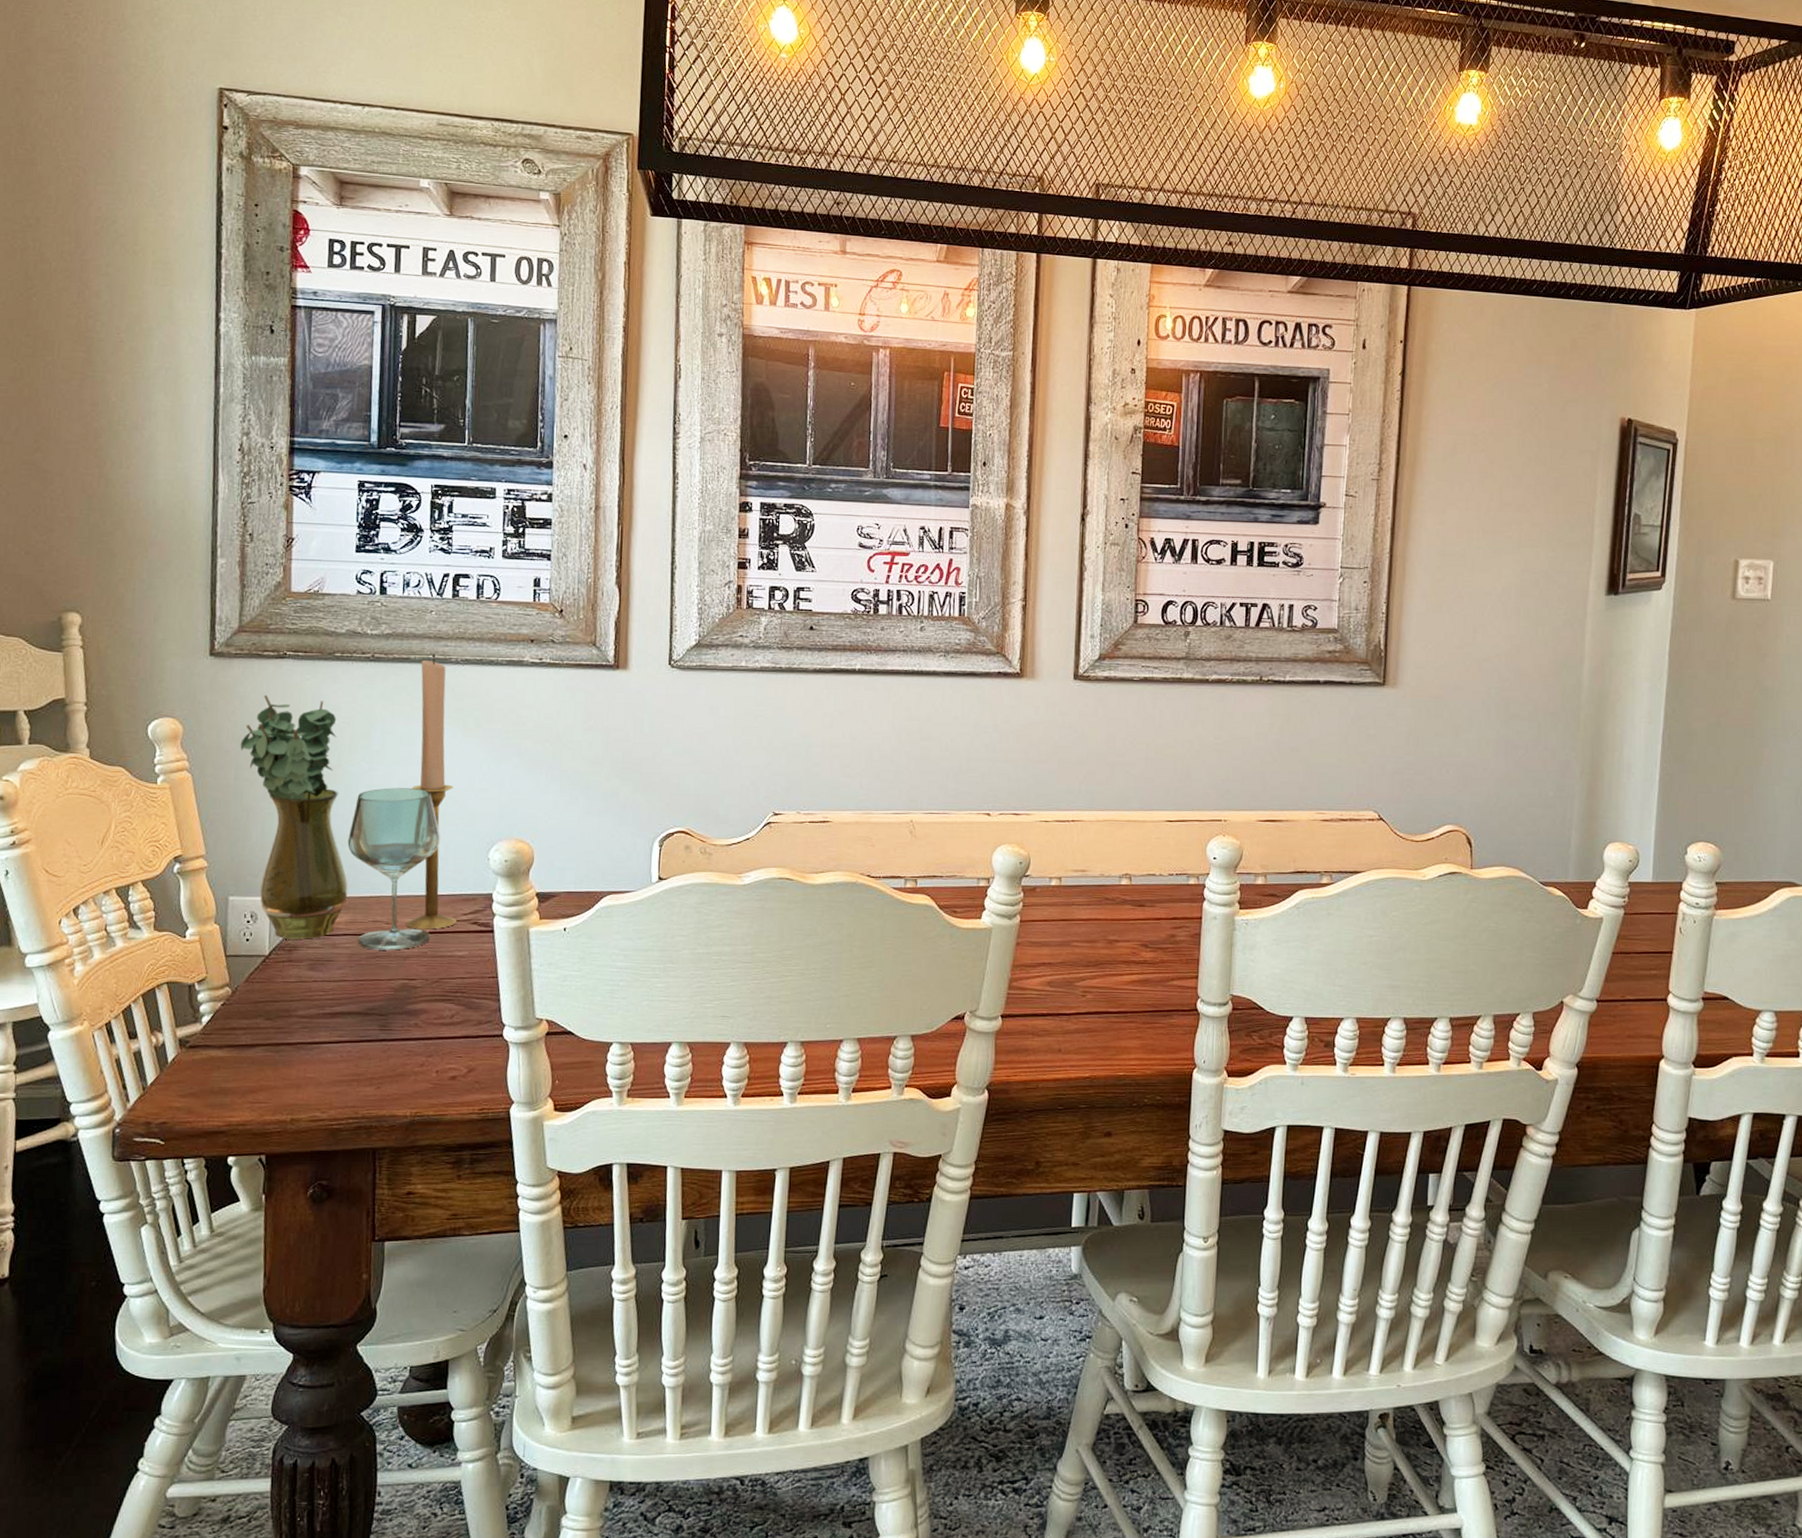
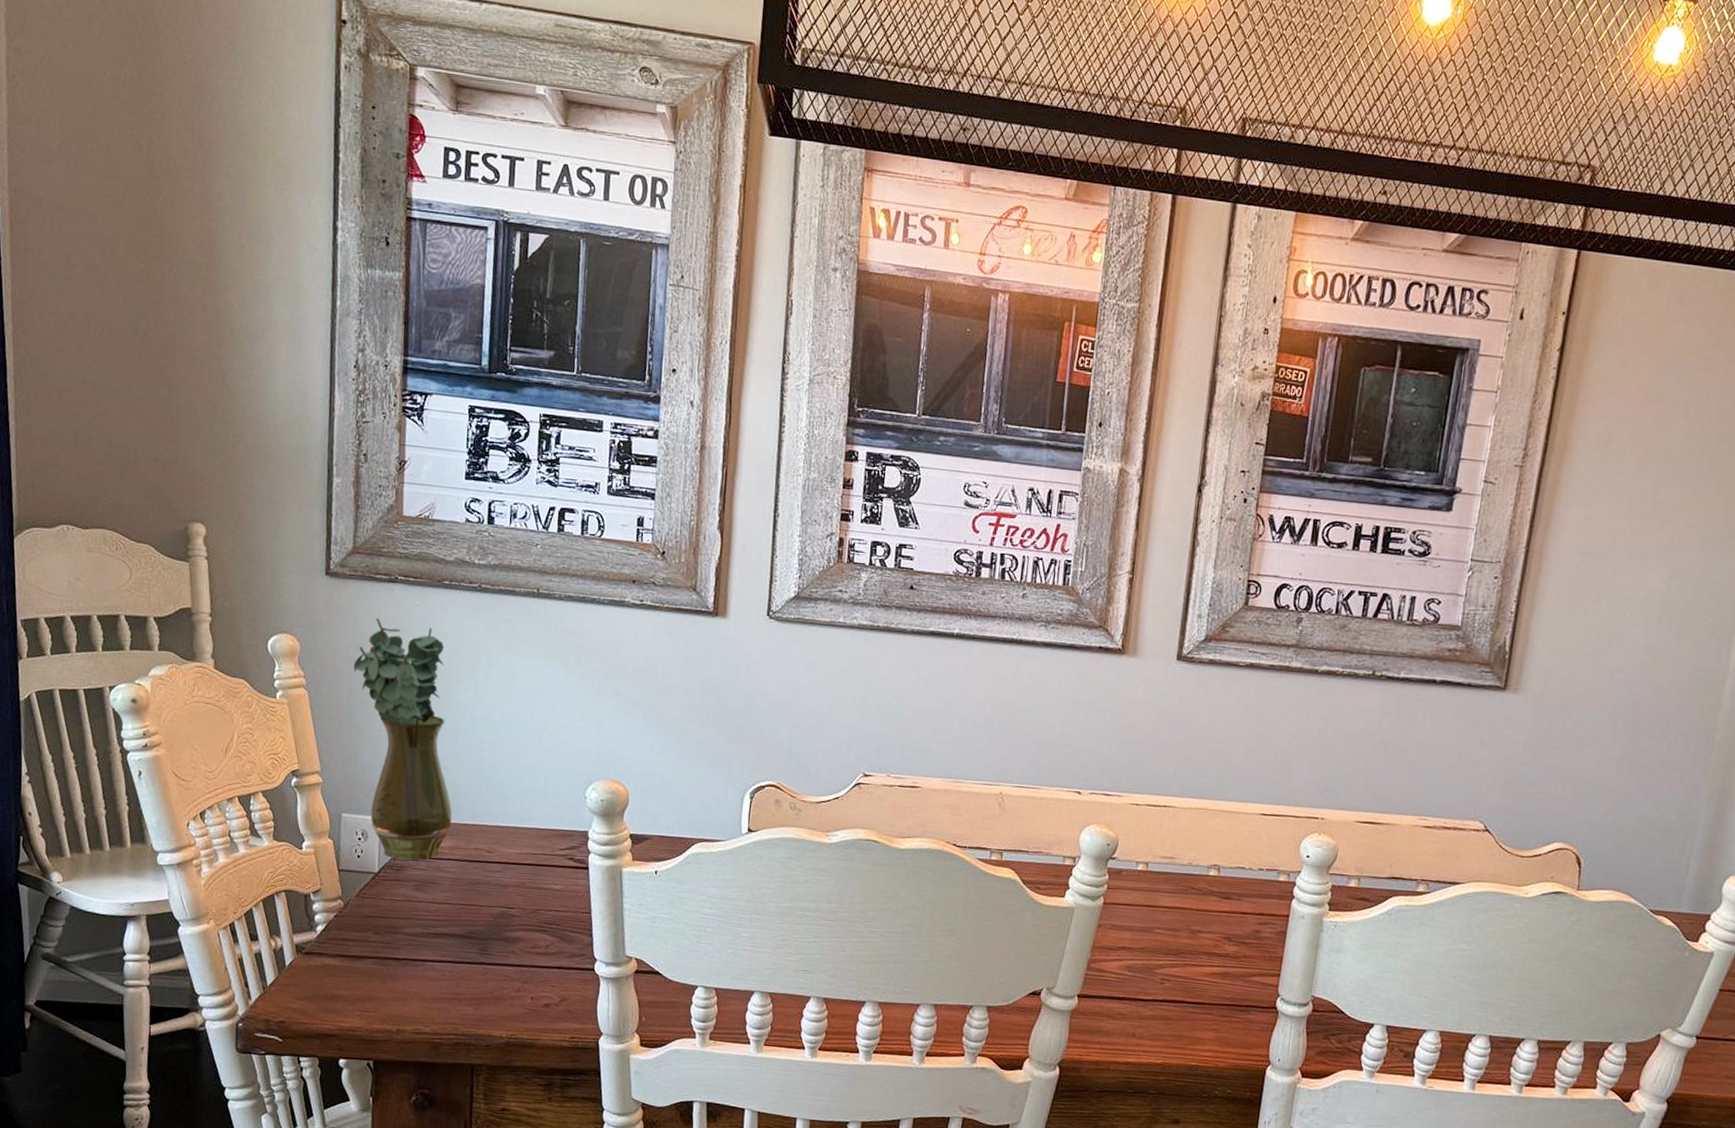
wine glass: present [347,787,441,950] -> none [452,719,541,879]
candlestick: present [406,658,456,930] -> none [506,593,554,861]

